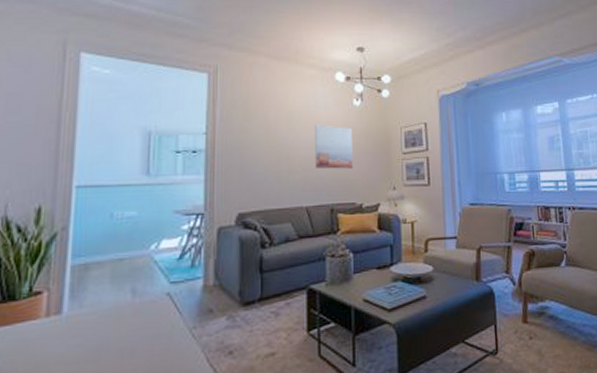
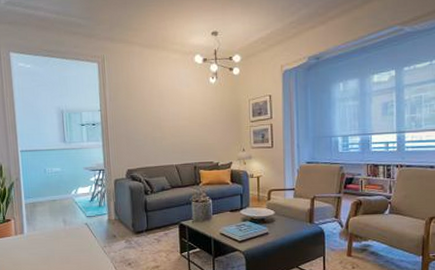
wall art: present [315,124,353,169] -> none [180,100,210,136]

